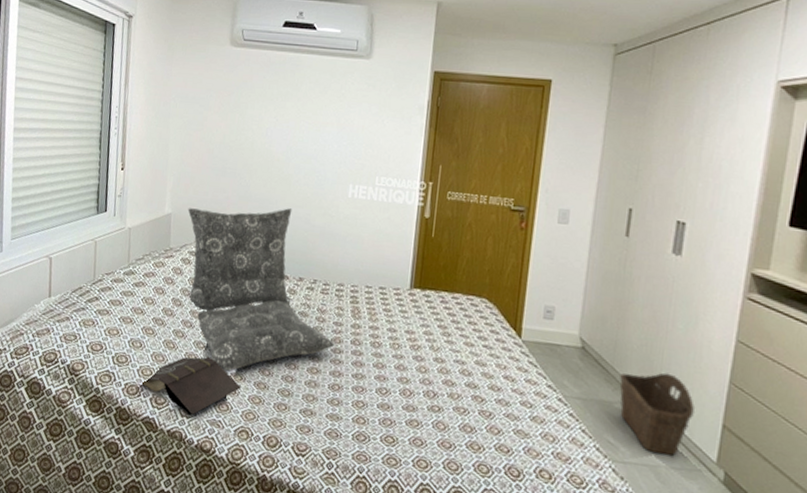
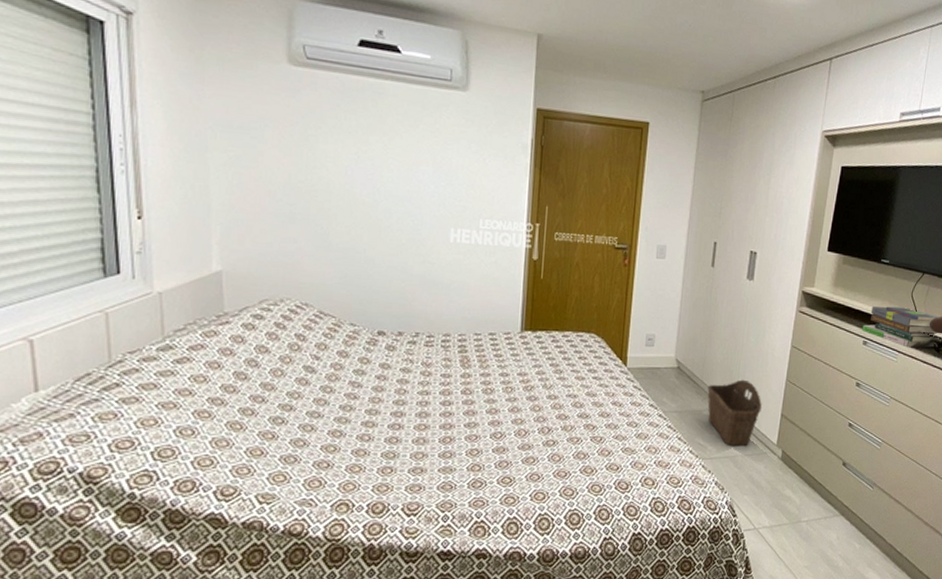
book: present [142,356,242,416] -> none [200,431,337,501]
pillow: present [188,208,335,371] -> none [245,257,443,444]

